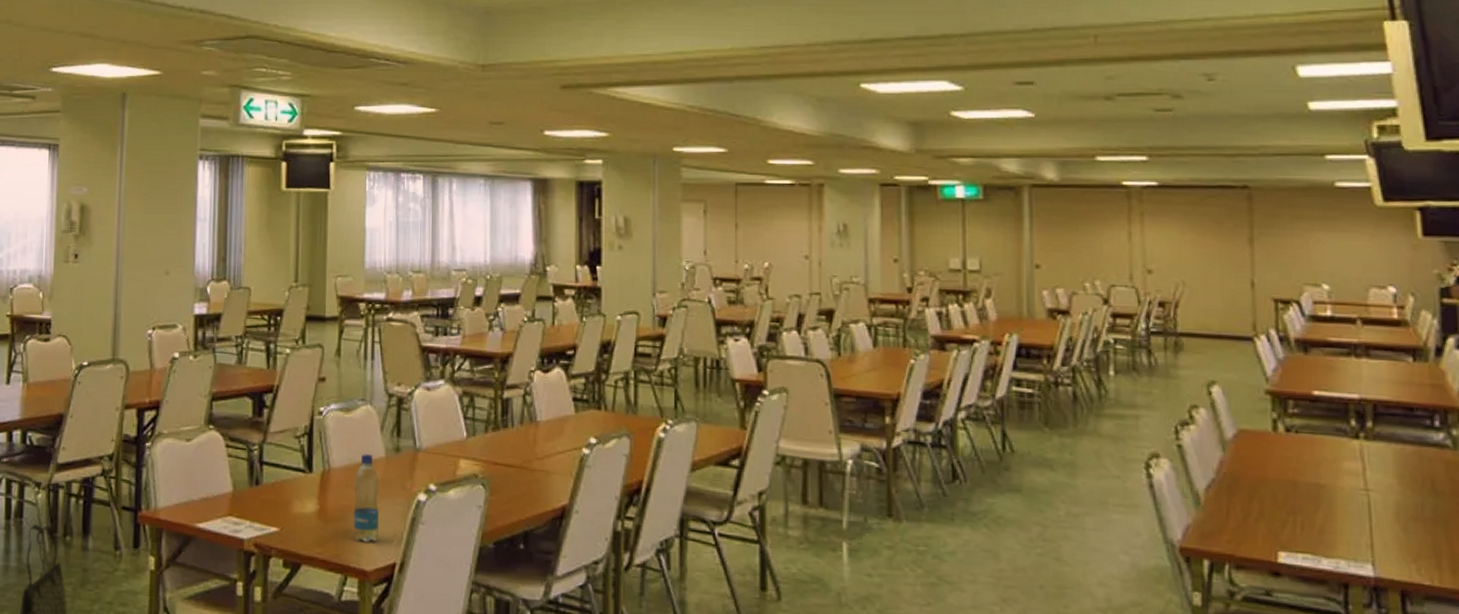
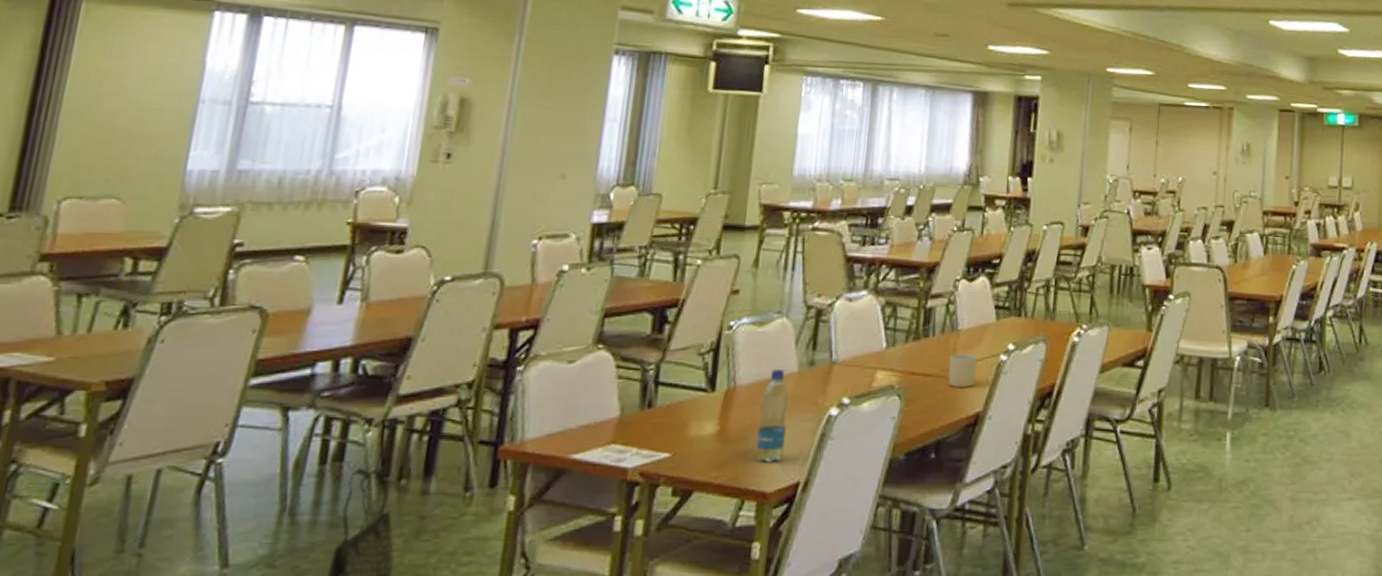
mug: none [530,445,560,480] -> present [948,354,978,387]

